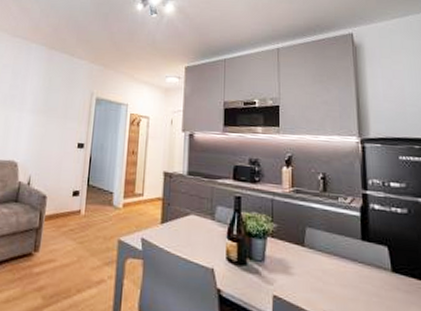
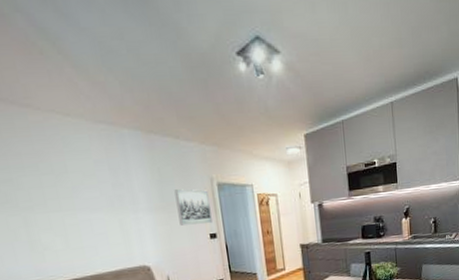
wall art: none [54,98,87,134] -> present [174,189,214,226]

